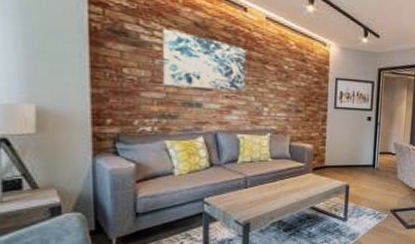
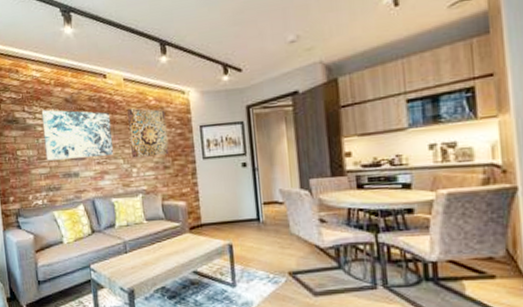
wall art: none [265,47,305,100] -> present [127,108,169,158]

